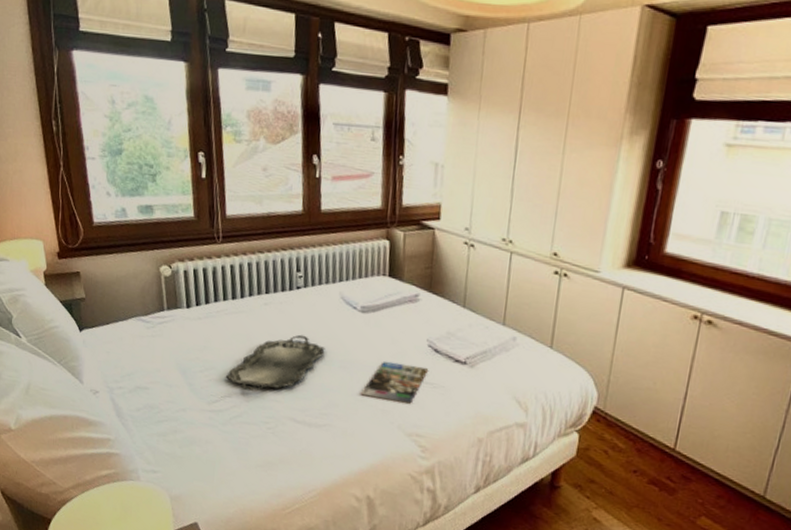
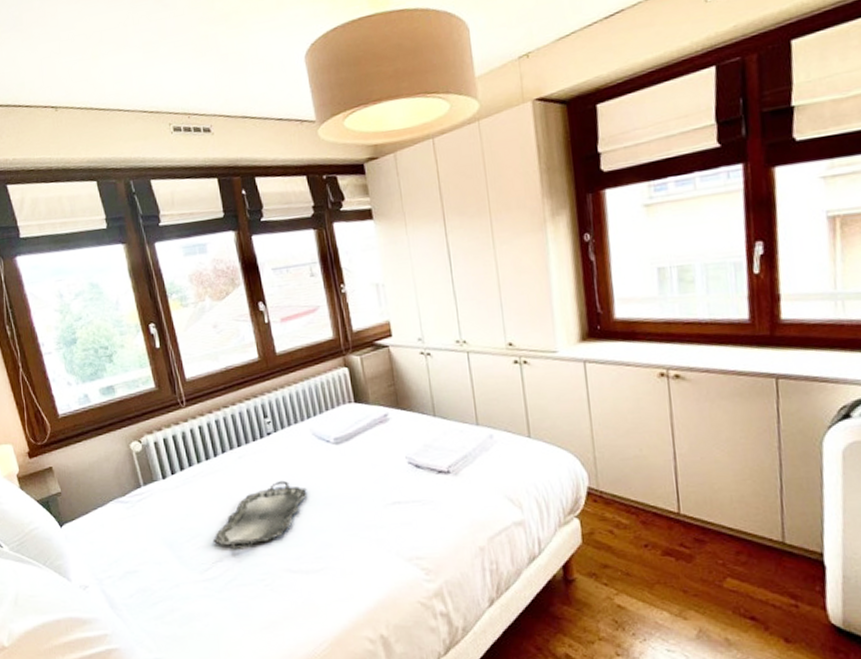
magazine: present [360,360,429,404] -> none [351,485,414,529]

